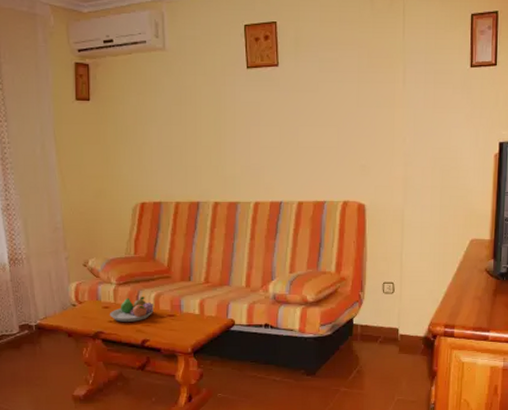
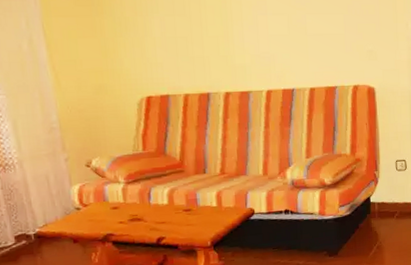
fruit bowl: present [110,297,154,322] -> none [120,193,168,222]

